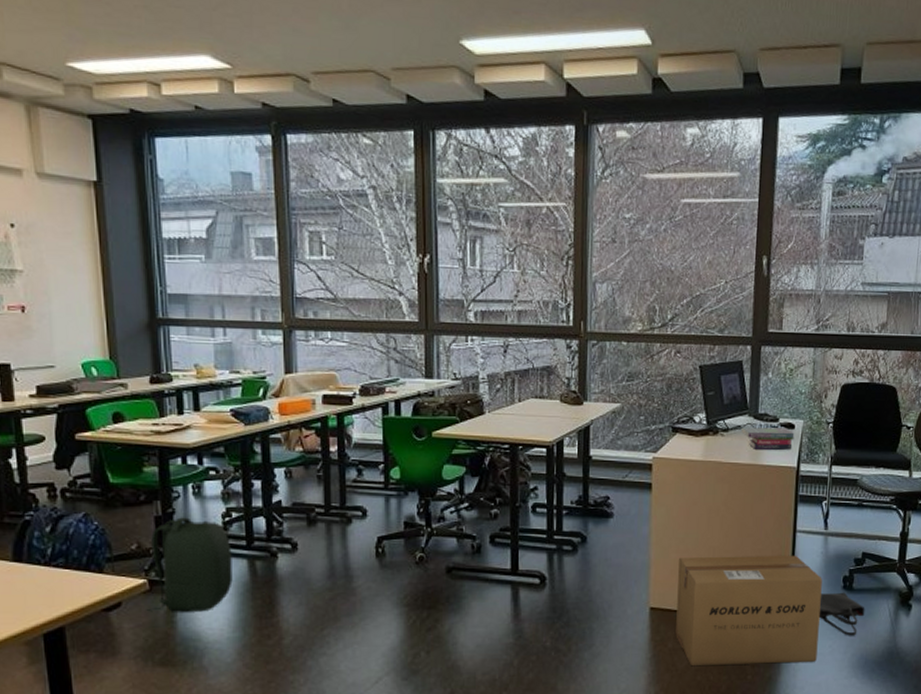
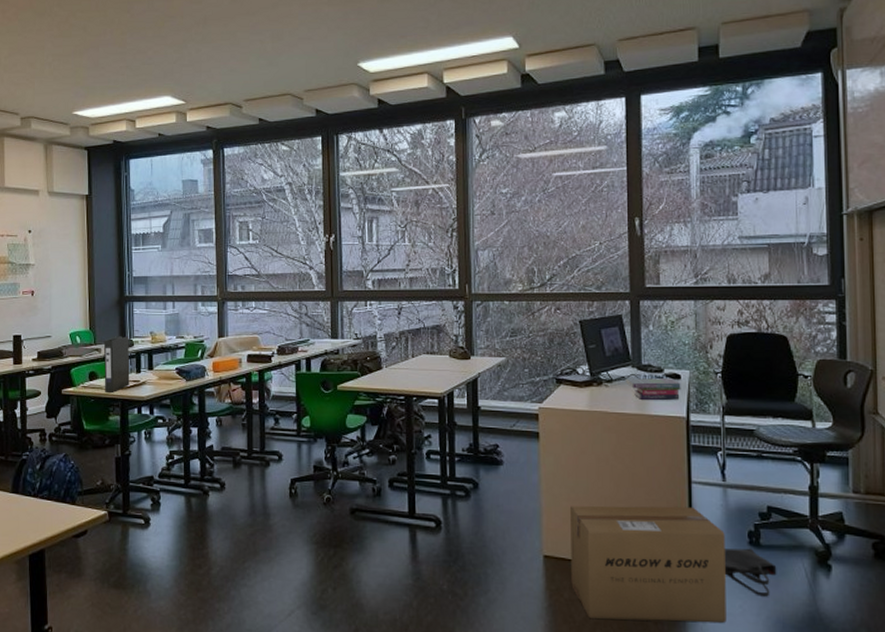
binder: none [130,368,170,438] -> present [103,336,130,392]
backpack: present [146,517,233,612] -> none [105,458,173,541]

